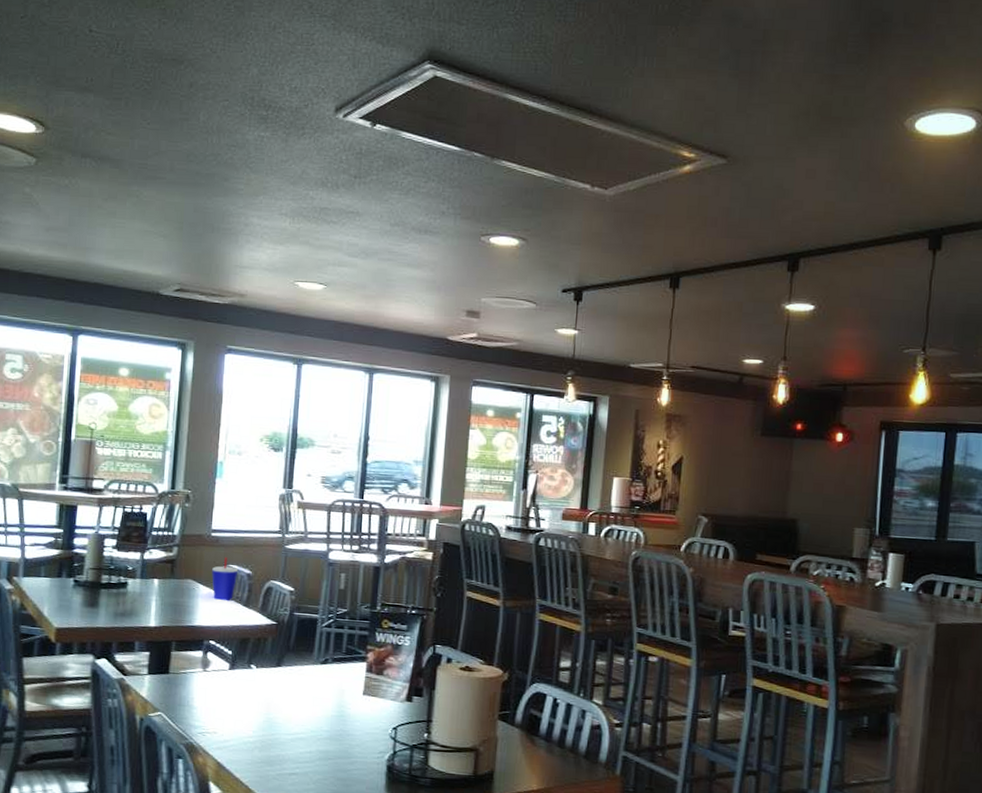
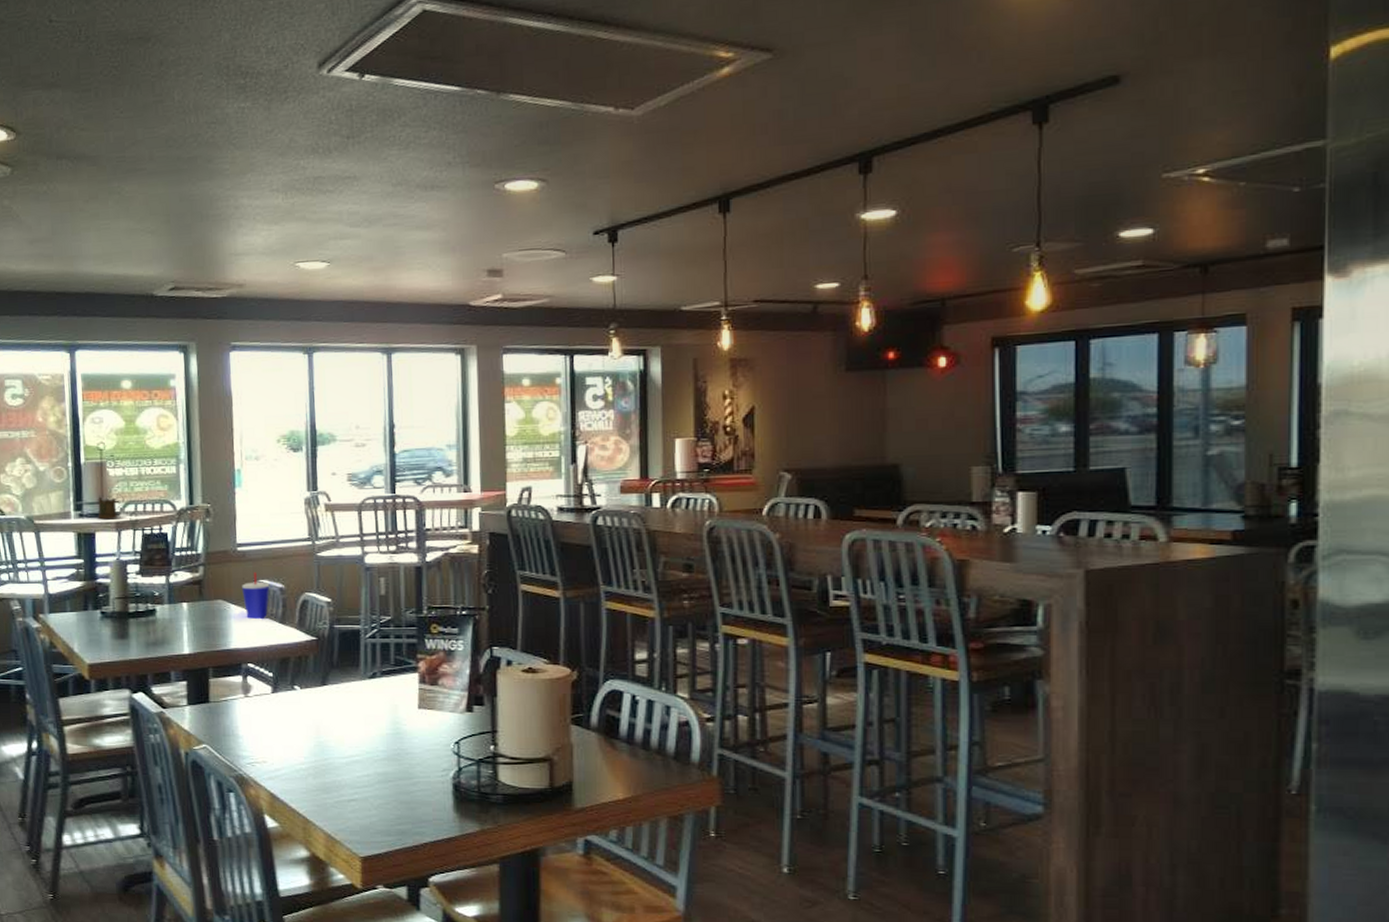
beer mug: none [82,471,110,495] -> present [98,494,125,520]

